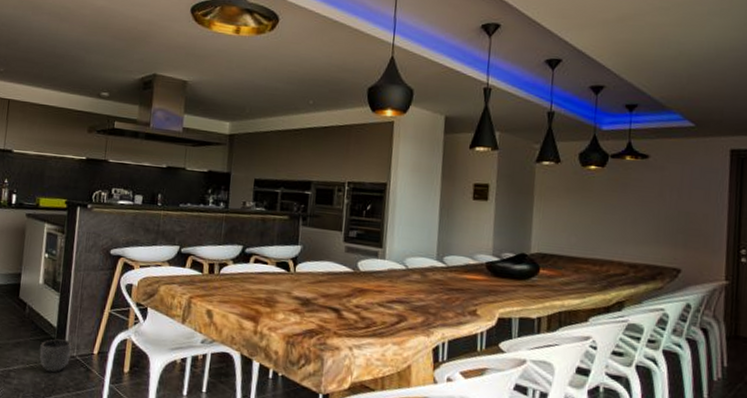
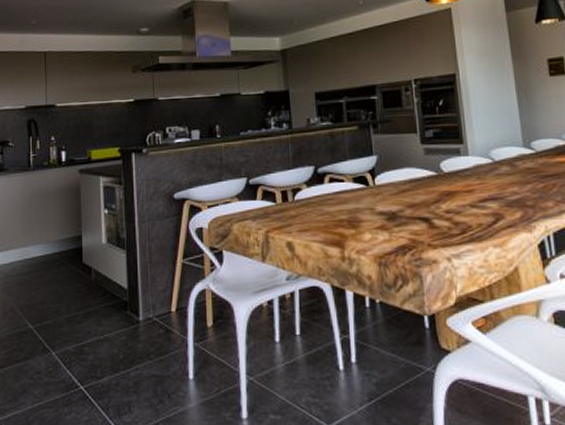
planter: present [39,339,72,373] -> none [112,301,147,341]

